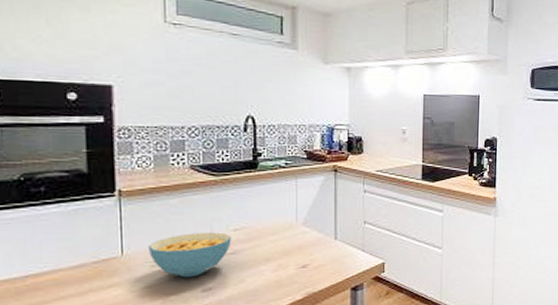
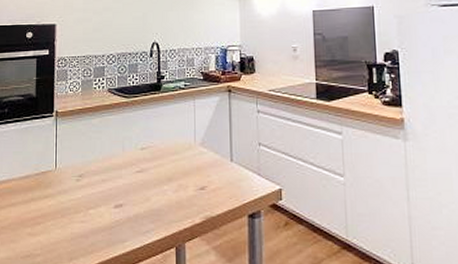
cereal bowl: present [147,232,232,278] -> none [74,150,139,193]

